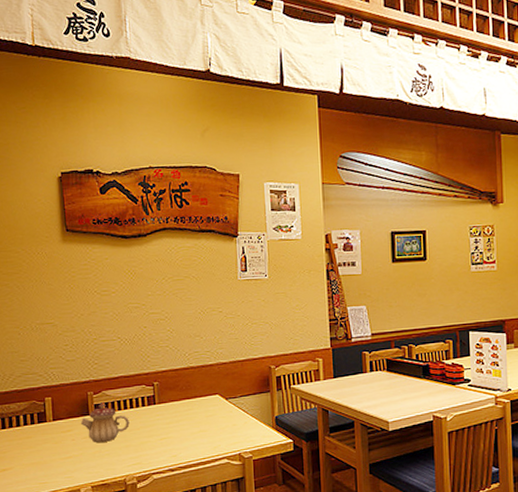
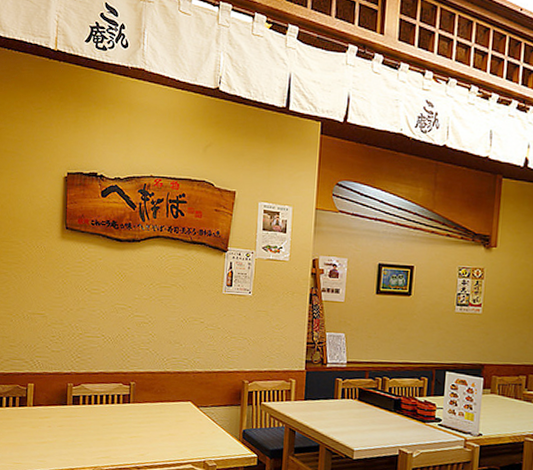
teapot: present [81,404,130,443] -> none [58,396,104,433]

